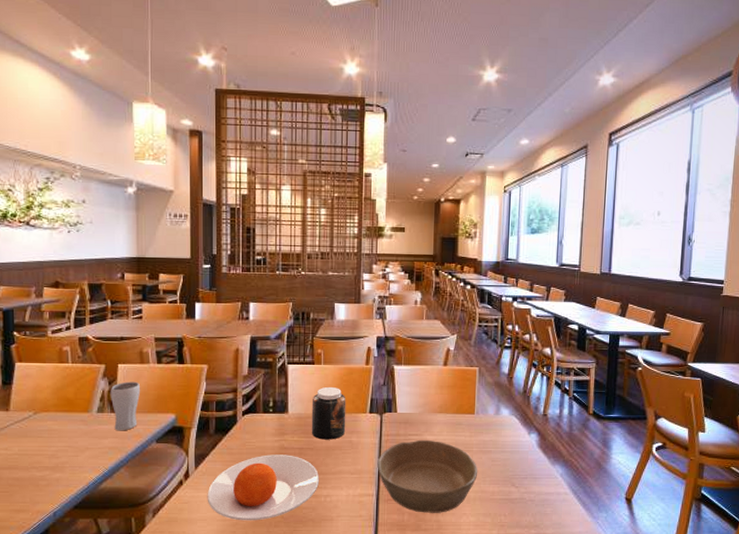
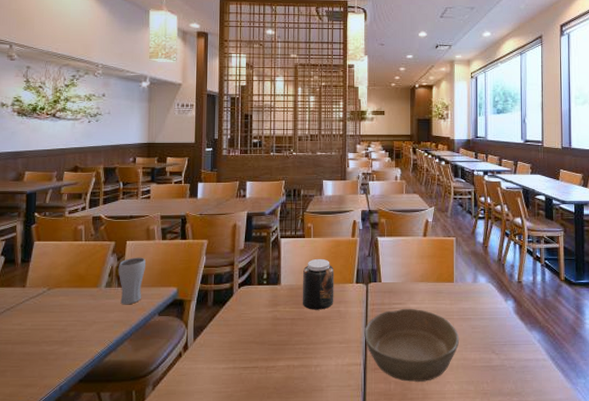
plate: present [207,454,320,521] -> none [204,325,310,392]

